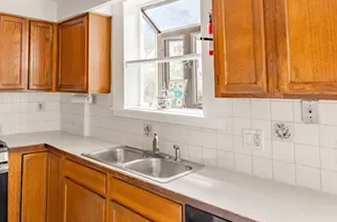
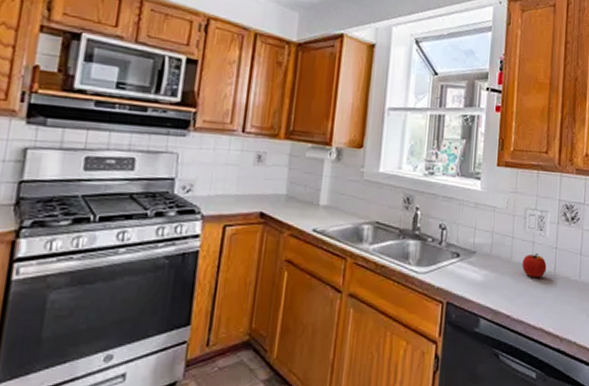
apple: none [243,164,266,184] -> present [521,254,547,278]

